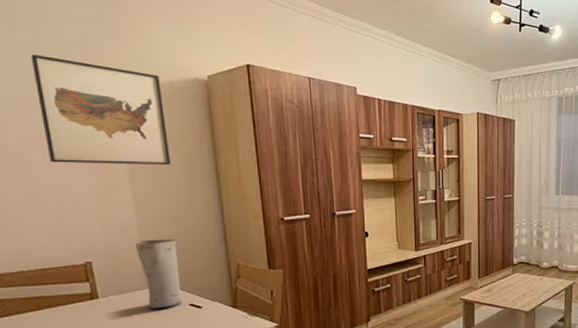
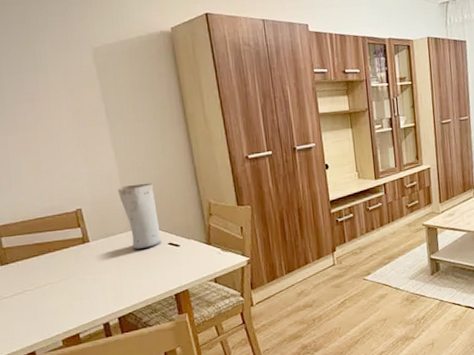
wall art: present [31,54,172,166] -> none [20,24,145,121]

